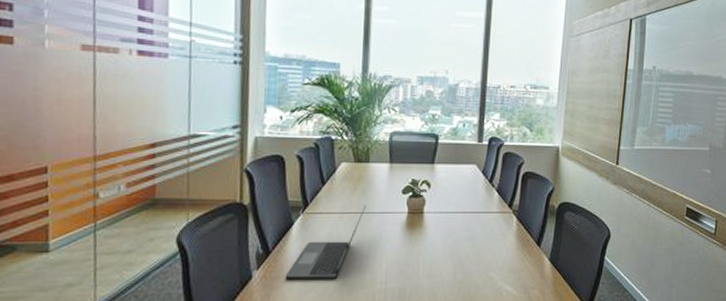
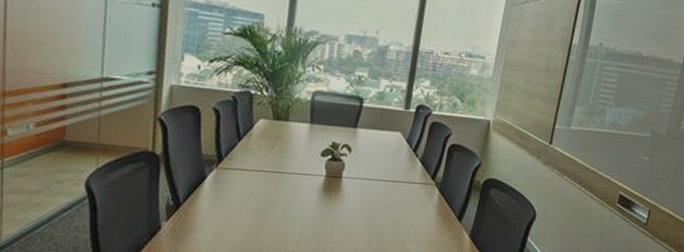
laptop: present [285,205,367,281] -> none [195,165,283,238]

